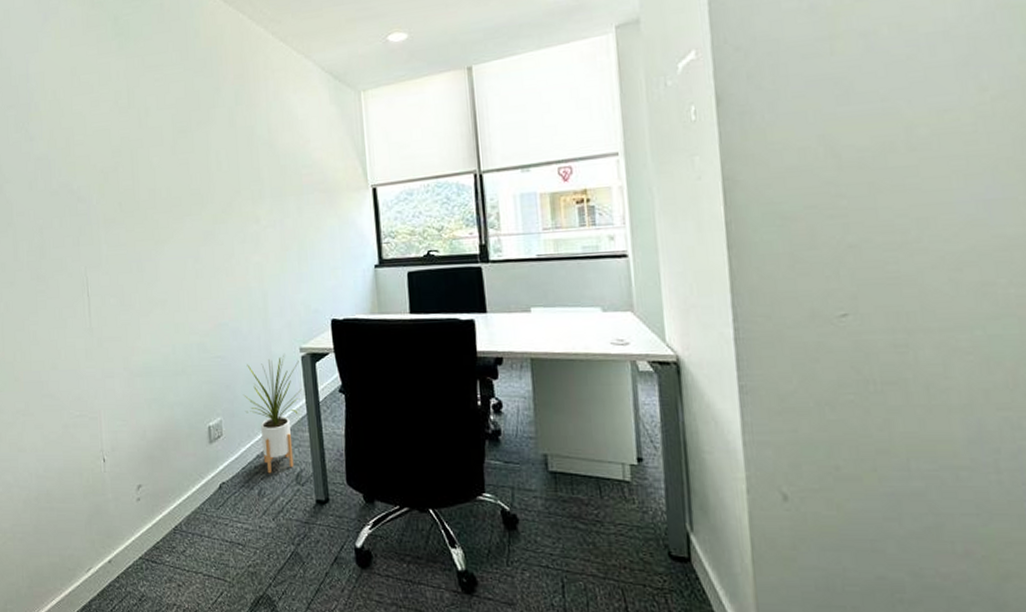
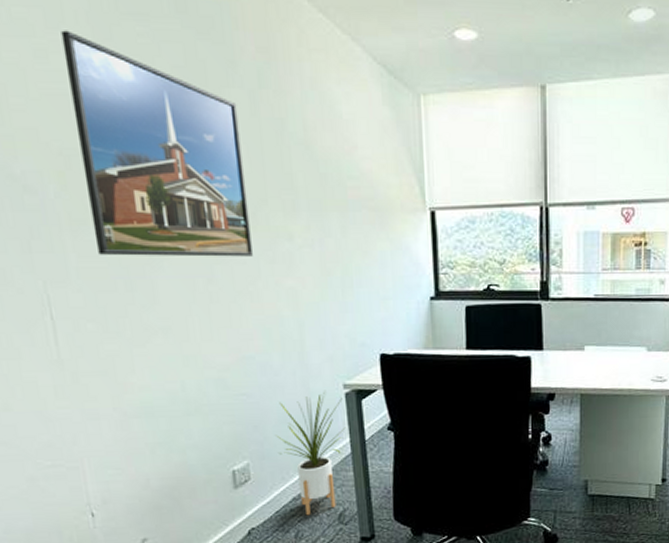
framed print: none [108,85,228,244] -> present [61,30,253,257]

